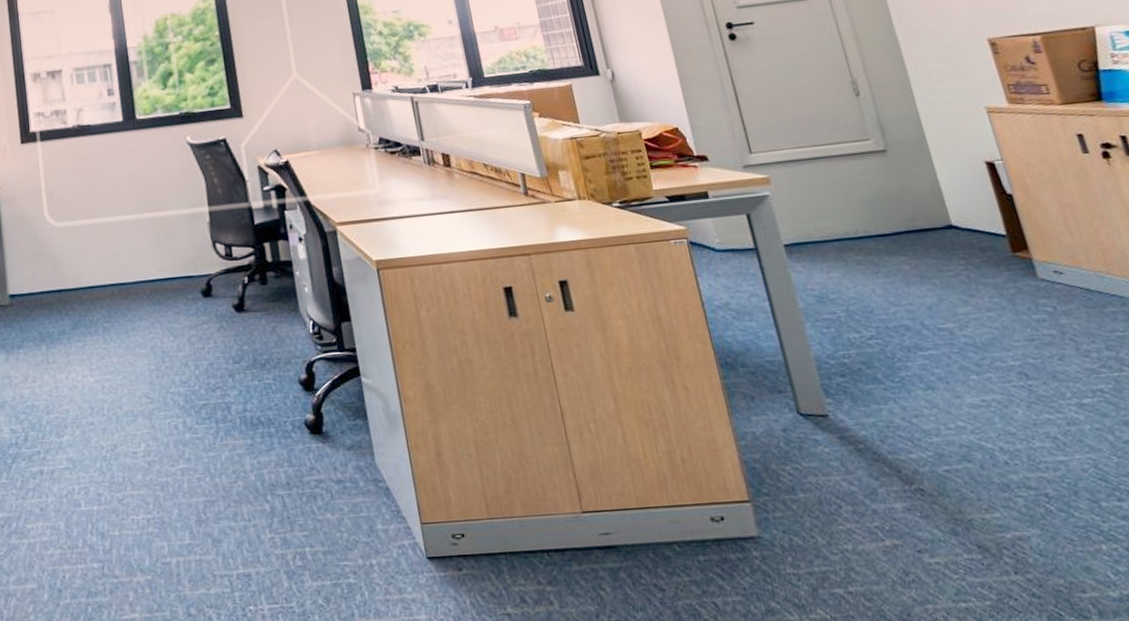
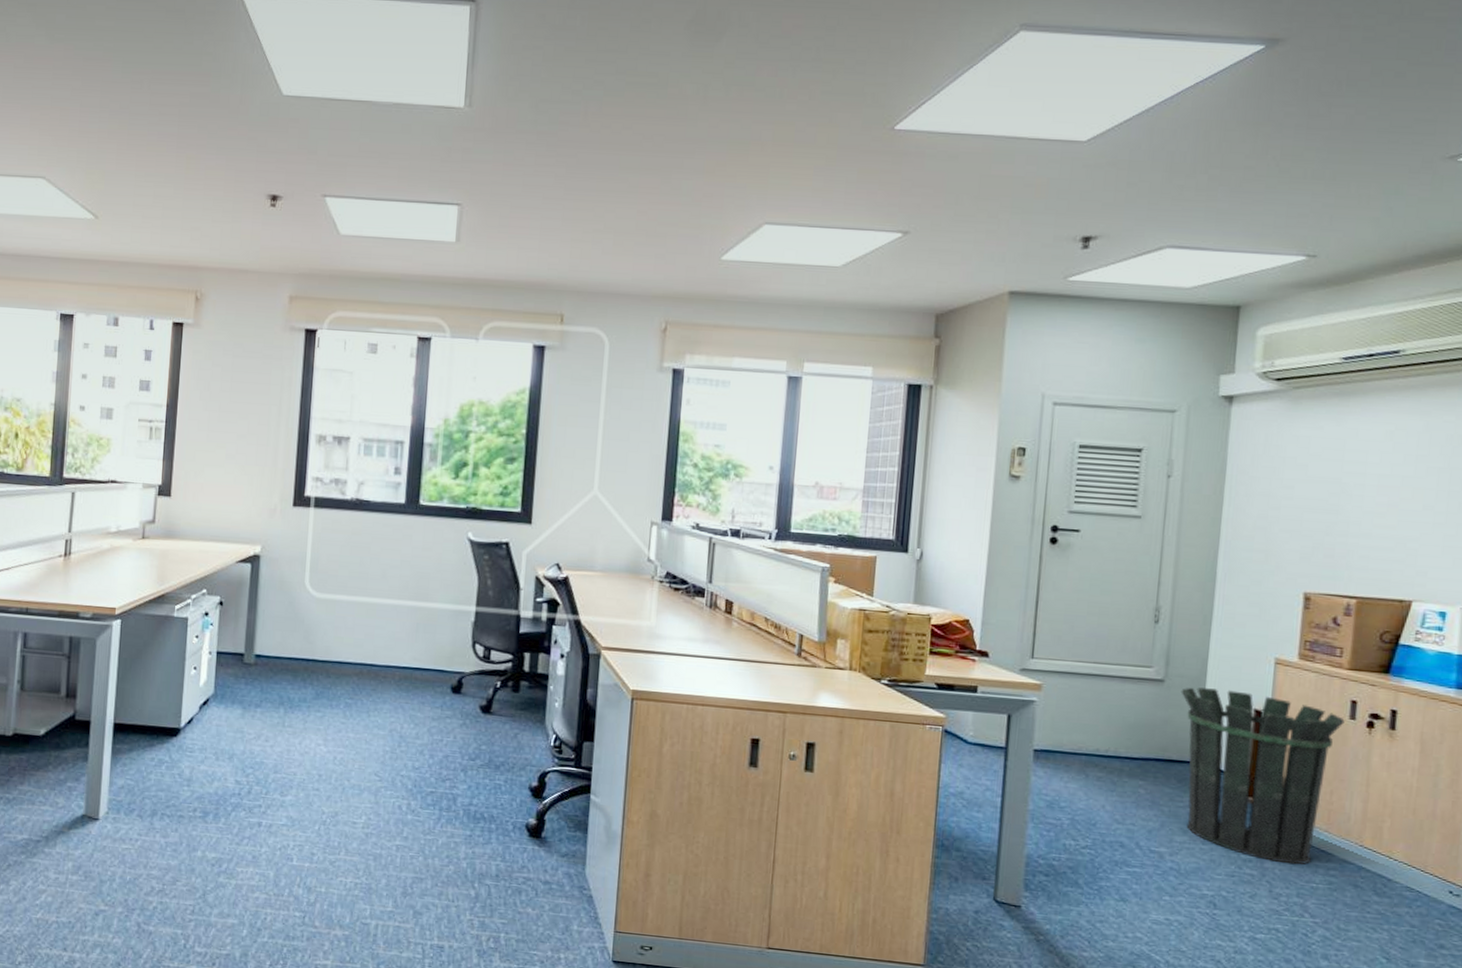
waste bin: none [906,146,1105,317] -> present [1181,687,1345,865]

